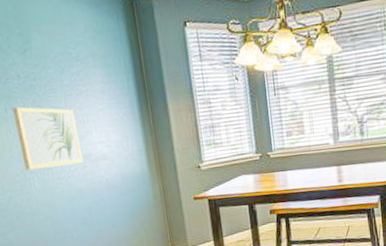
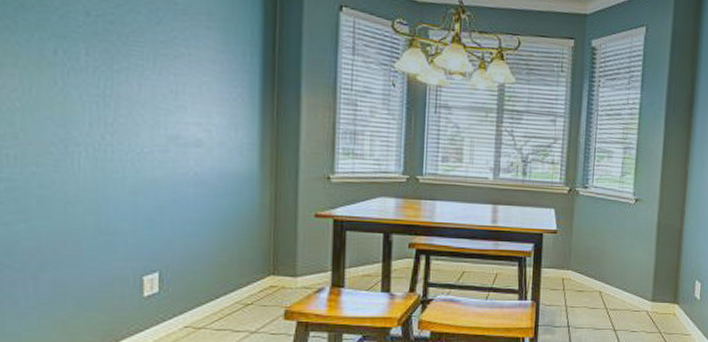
wall art: present [12,107,83,170] -> none [67,51,166,146]

